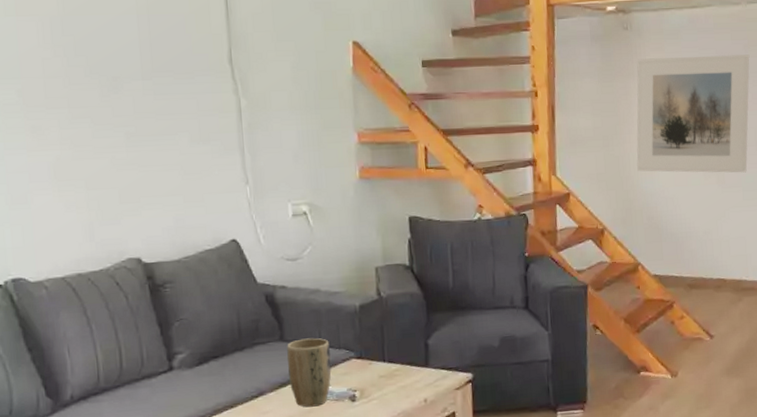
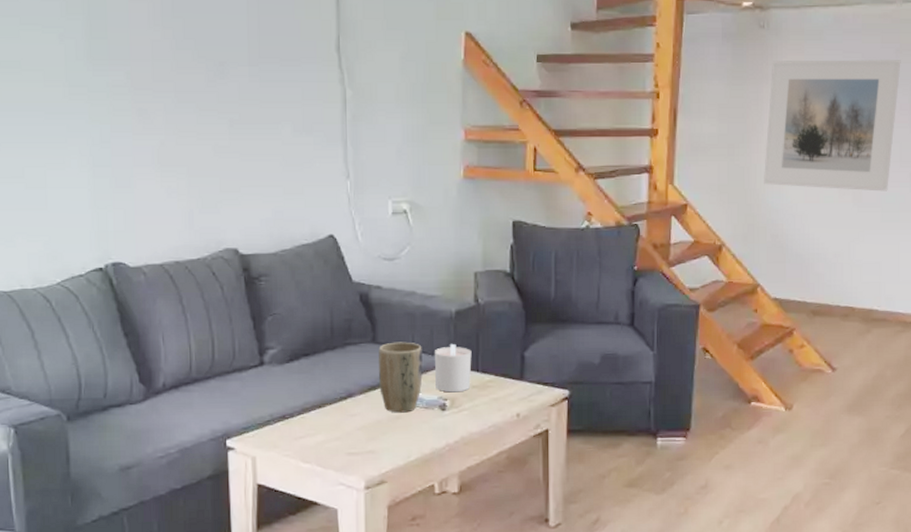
candle: none [341,336,379,384] -> present [434,343,472,393]

